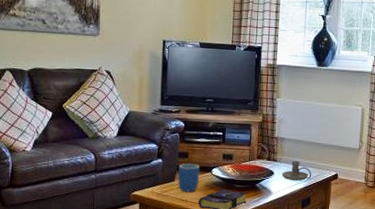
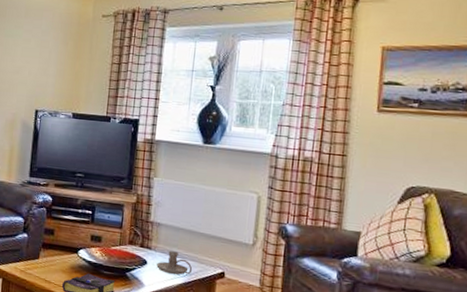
mug: present [178,164,200,192] -> none [42,241,66,273]

